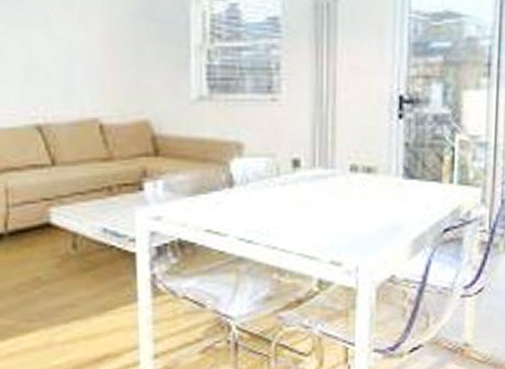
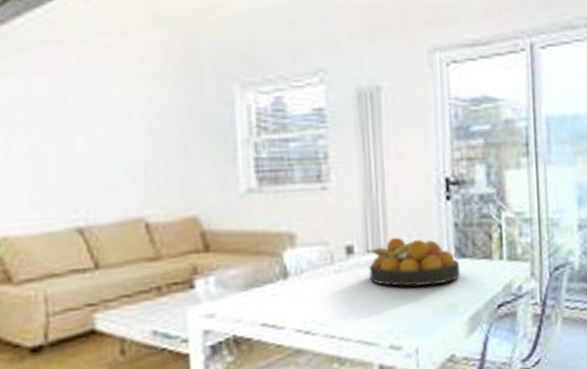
fruit bowl: none [313,153,408,204] -> present [367,237,461,286]

